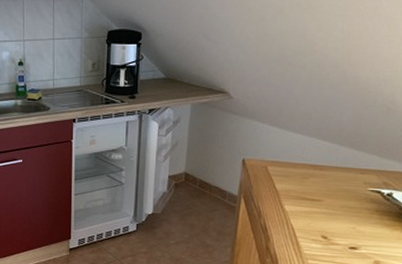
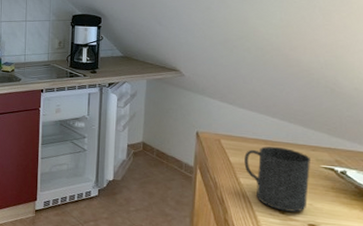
mug: none [290,171,358,236] -> present [244,146,310,212]

